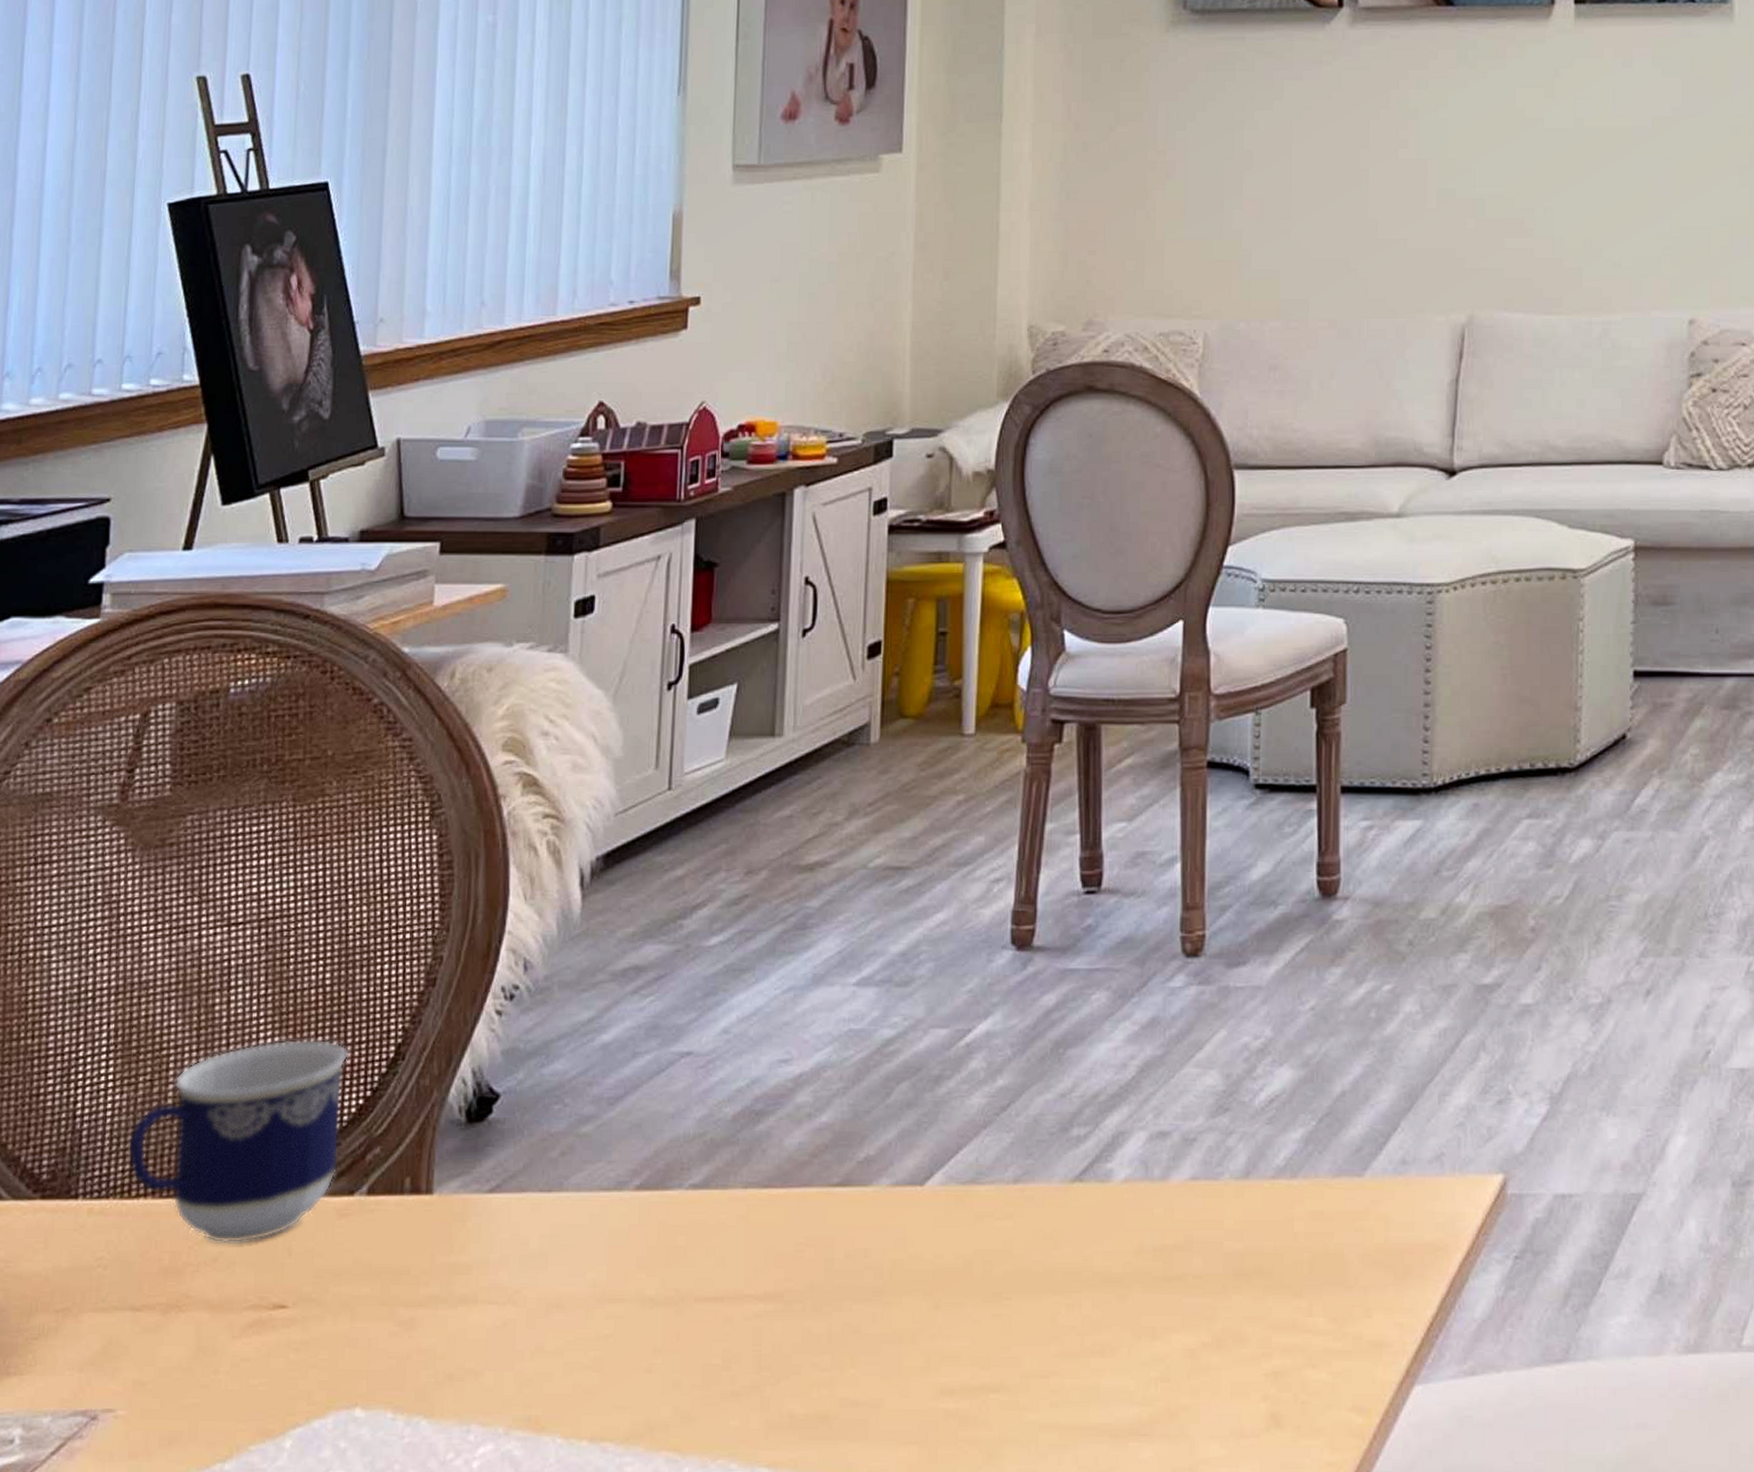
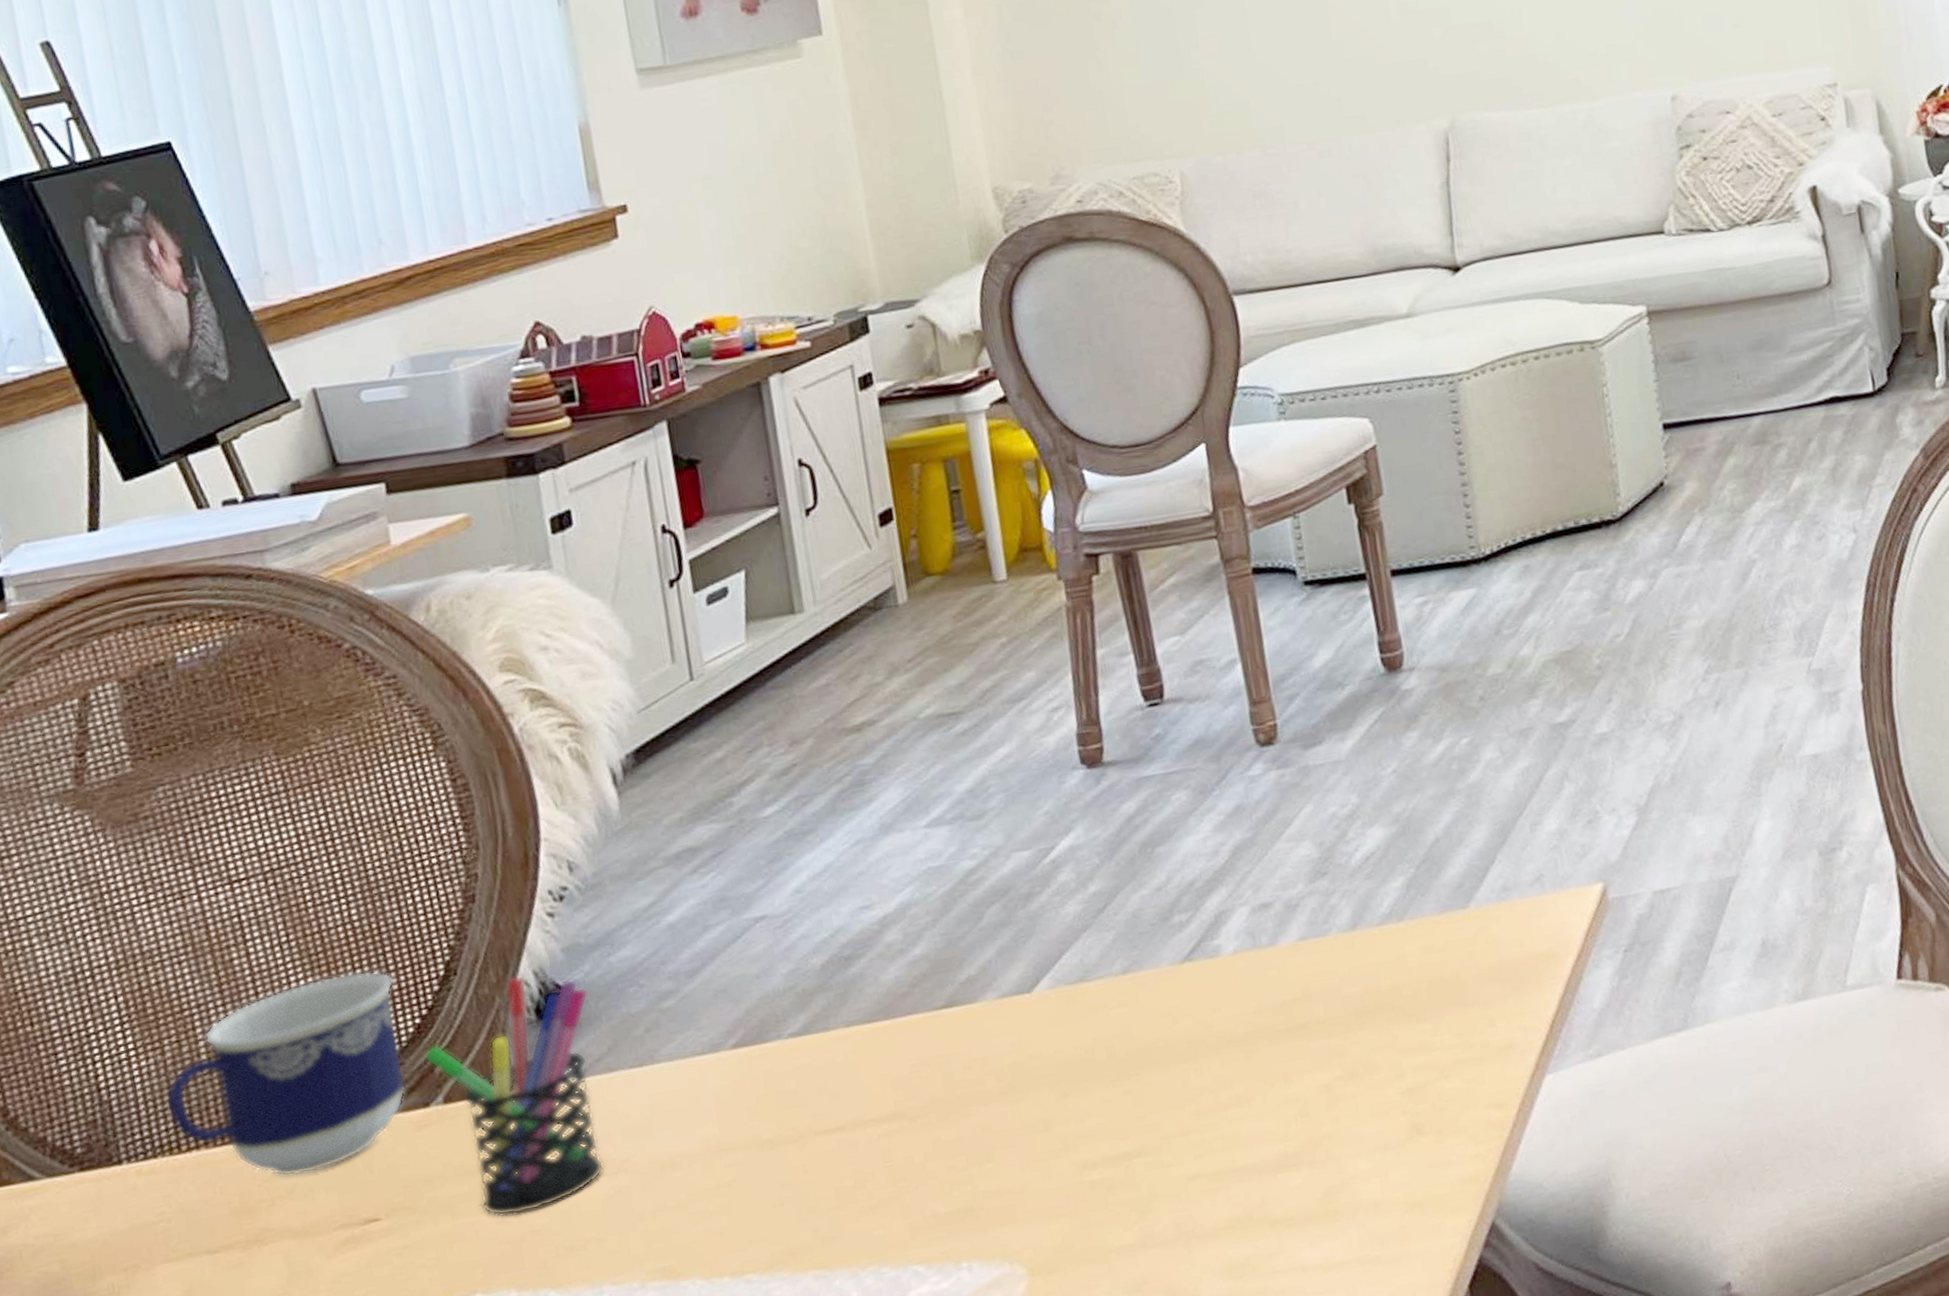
pen holder: none [358,1071,517,1329] -> present [423,975,605,1216]

